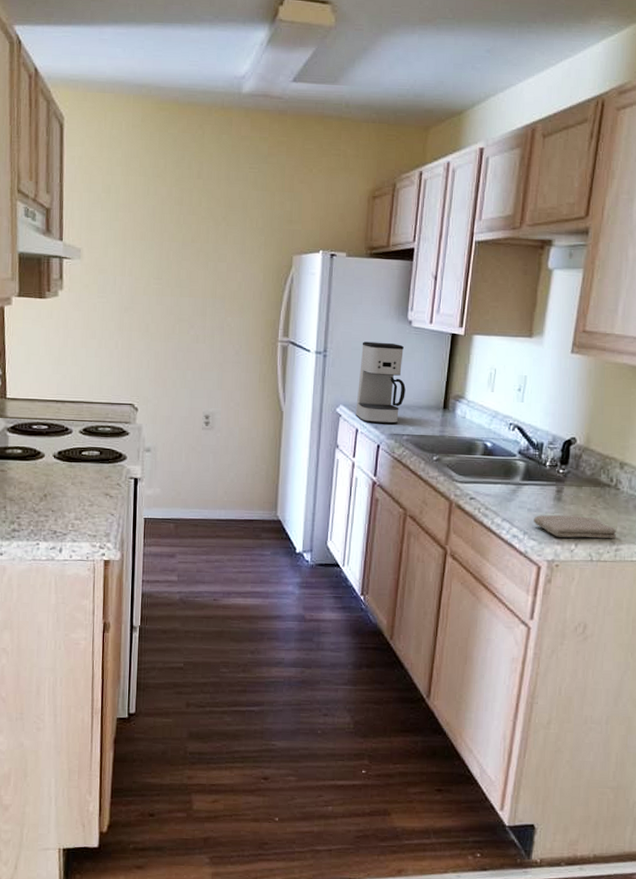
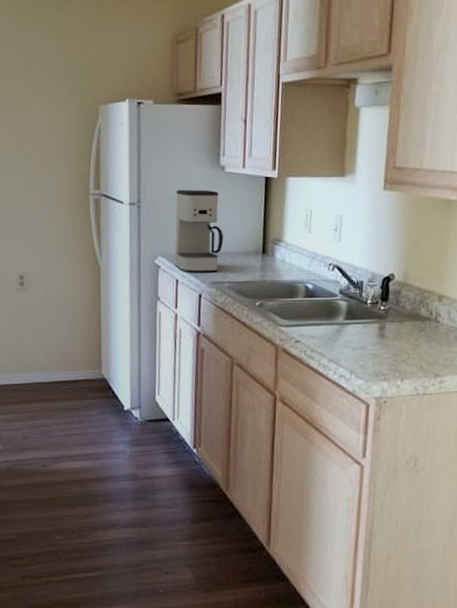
washcloth: present [534,514,617,539] -> none [359,350,440,374]

